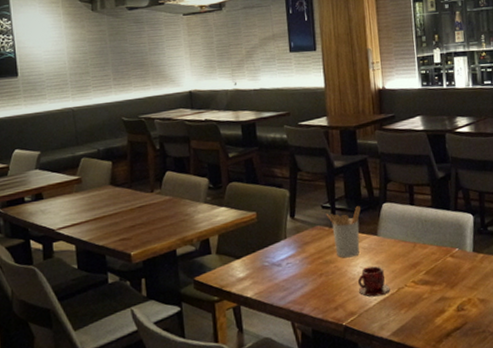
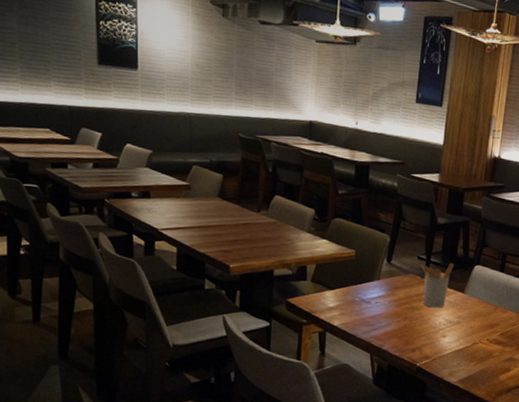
teacup: present [358,266,390,297] -> none [437,319,466,347]

